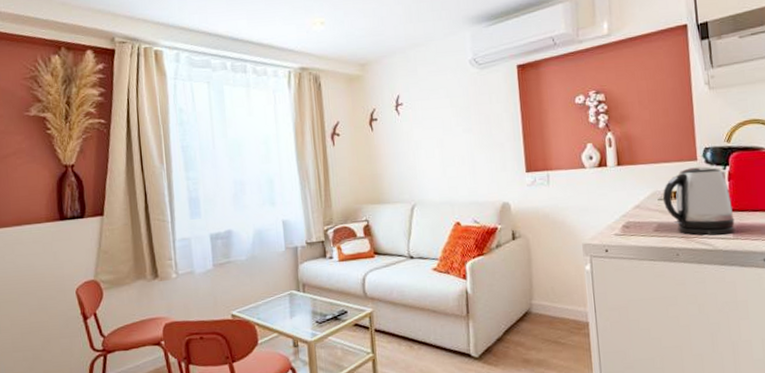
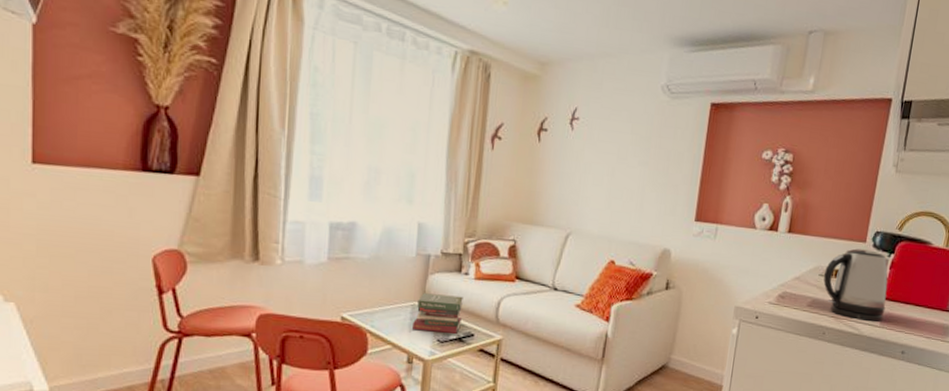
books: none [292,279,335,316] -> present [411,293,463,334]

